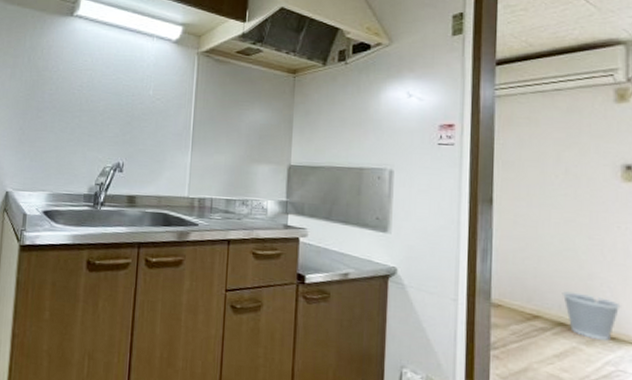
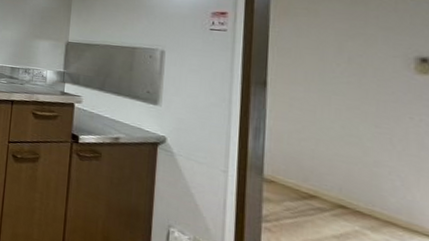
wastebasket: present [562,291,621,342] -> none [343,175,414,230]

